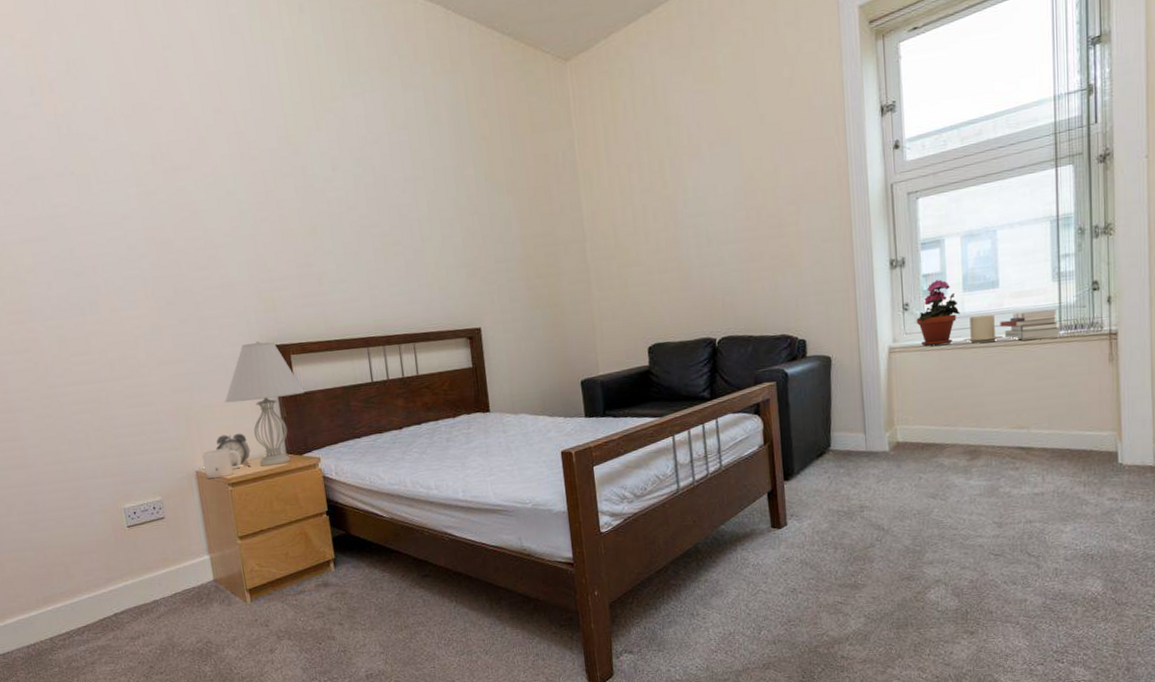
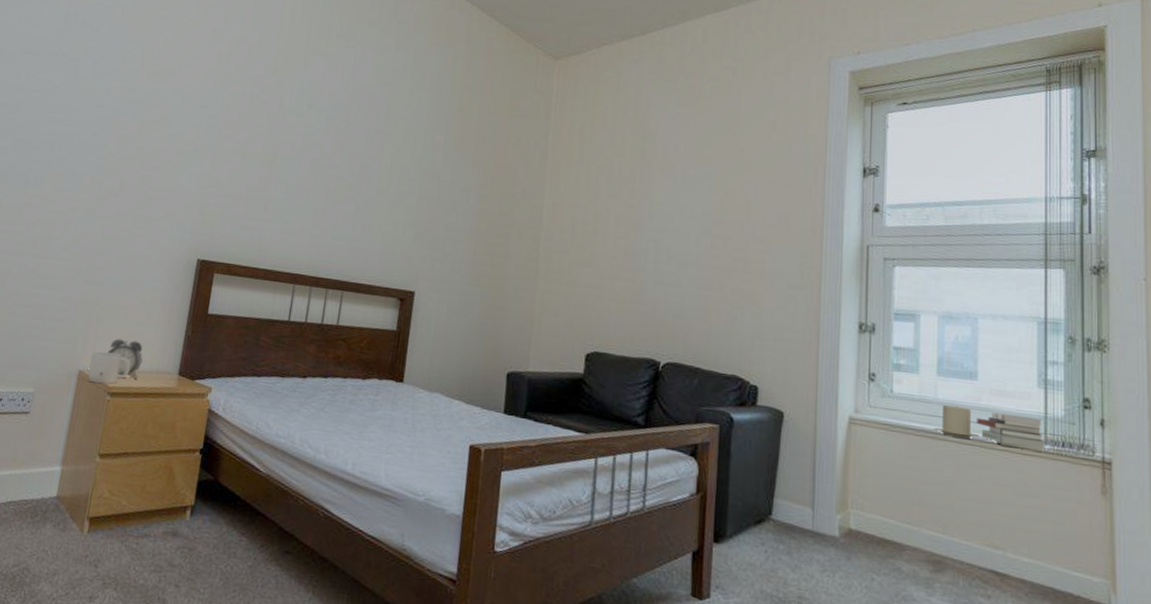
table lamp: present [224,340,305,466] -> none [133,251,218,385]
potted plant: present [916,279,960,347] -> none [882,356,932,430]

